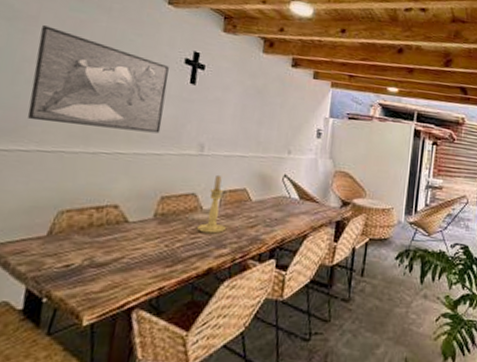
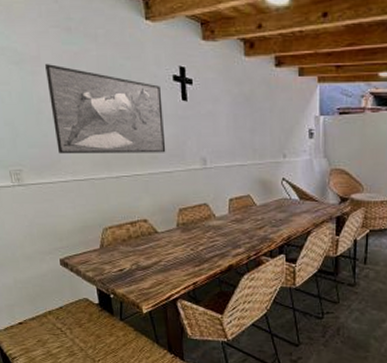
candle holder: present [196,176,225,234] -> none [213,186,237,237]

